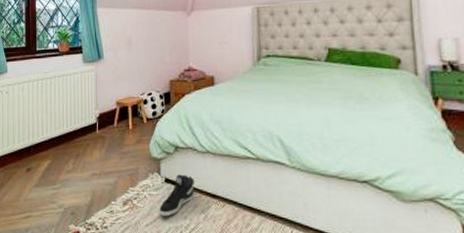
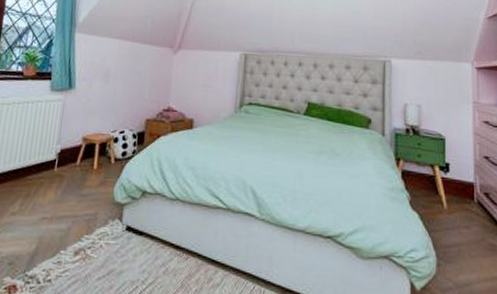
sneaker: present [159,174,195,217] -> none [115,222,159,270]

